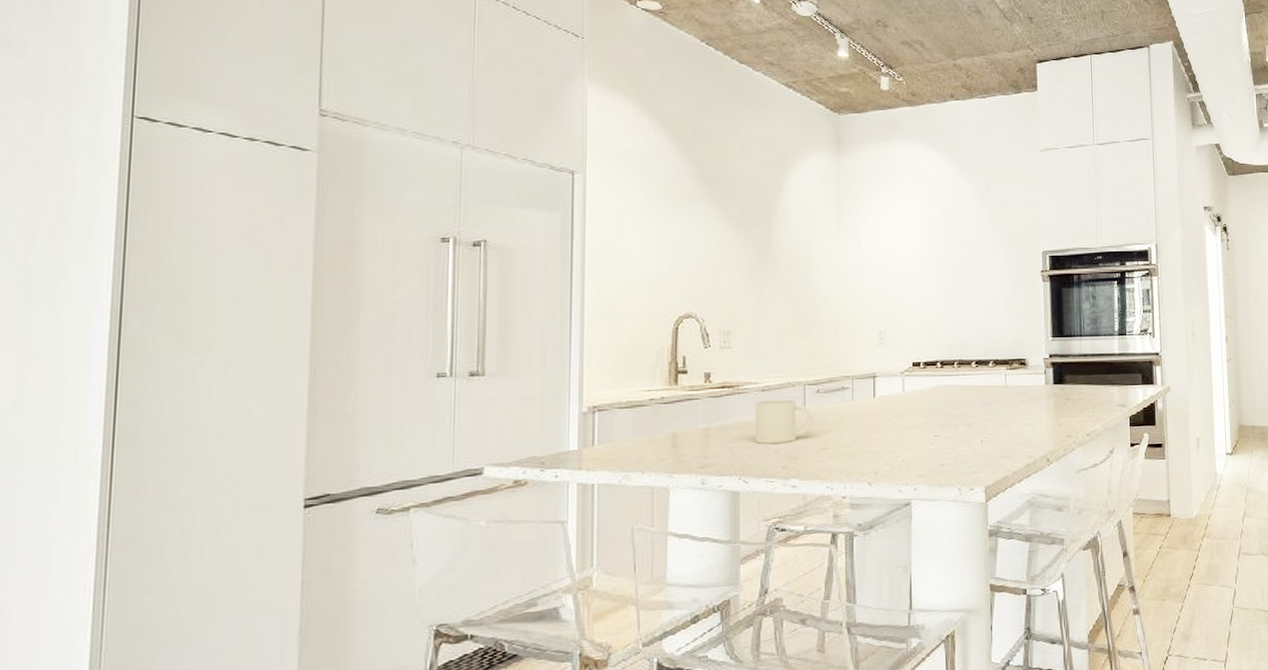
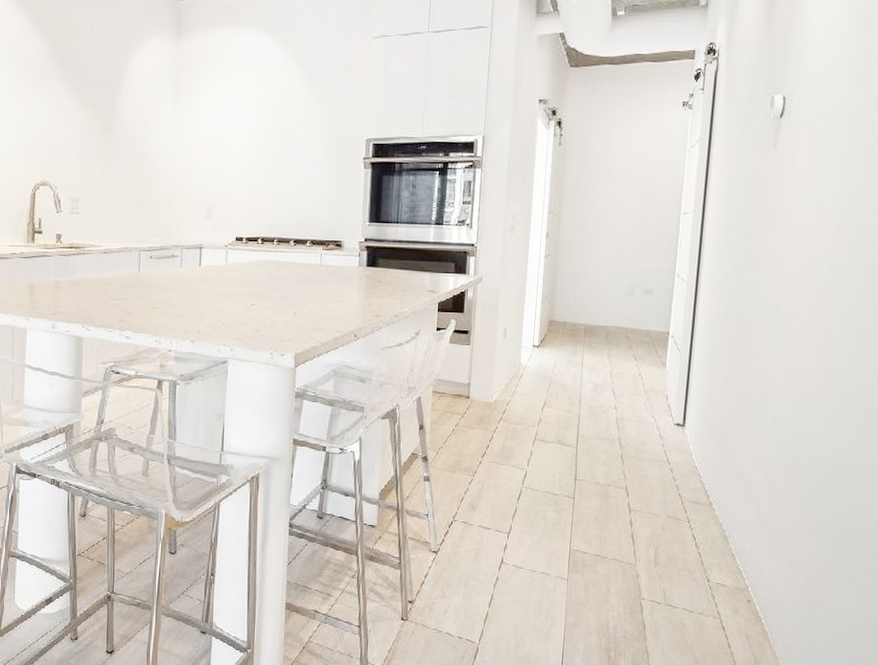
mug: present [756,399,813,444] -> none [97,261,146,299]

